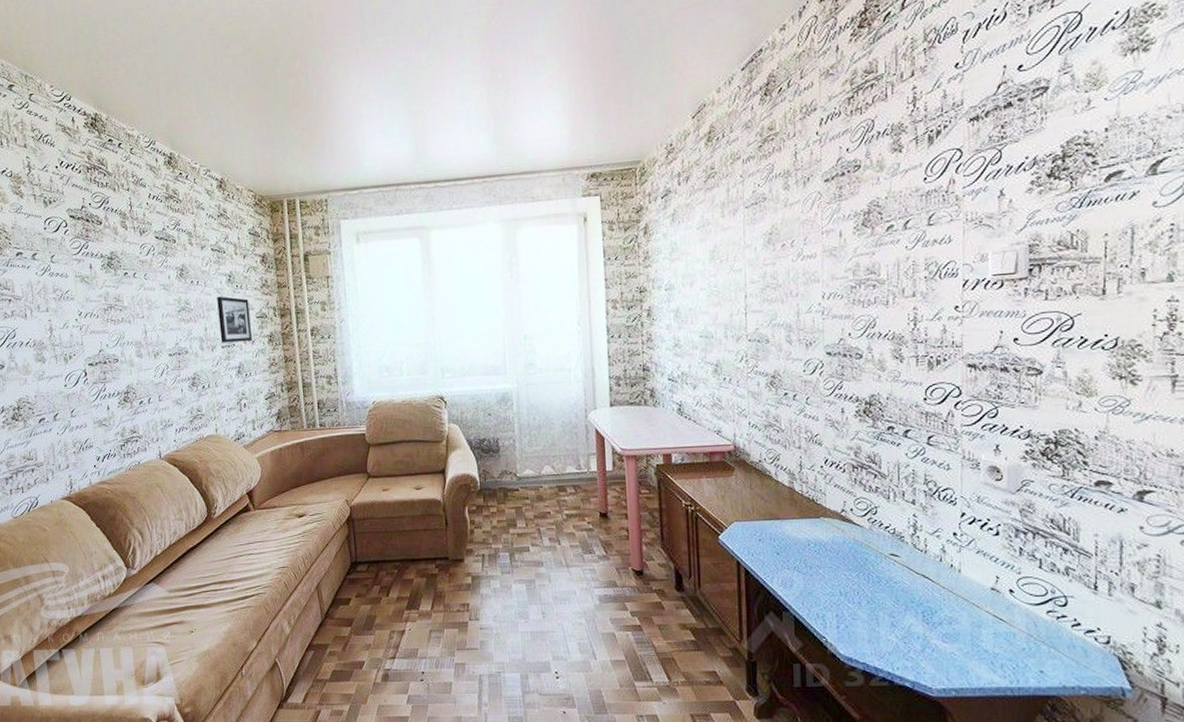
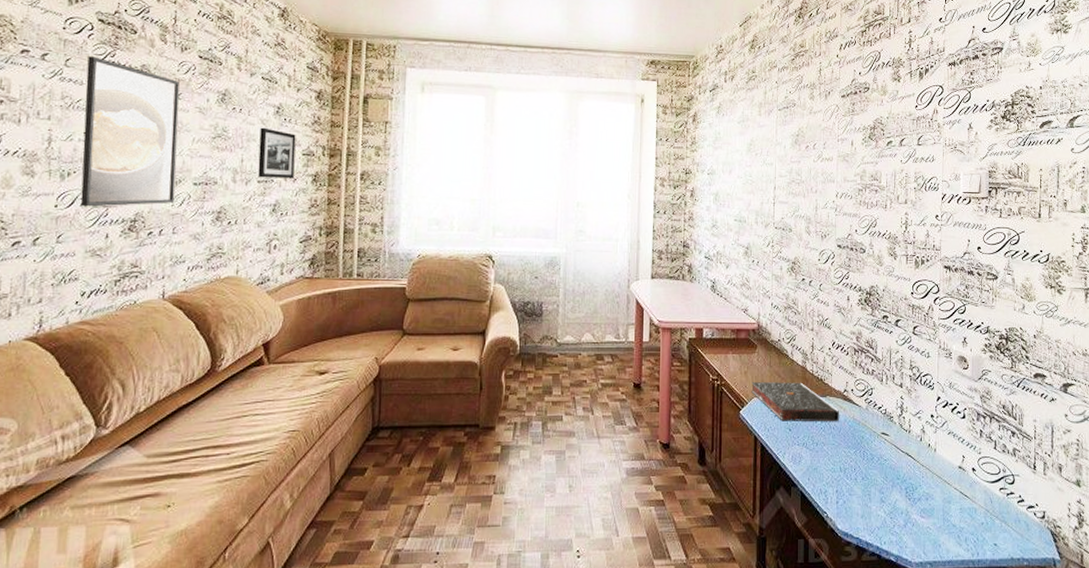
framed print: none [67,250,156,384] -> present [80,56,179,207]
book: none [730,504,838,545] -> present [751,382,840,422]

